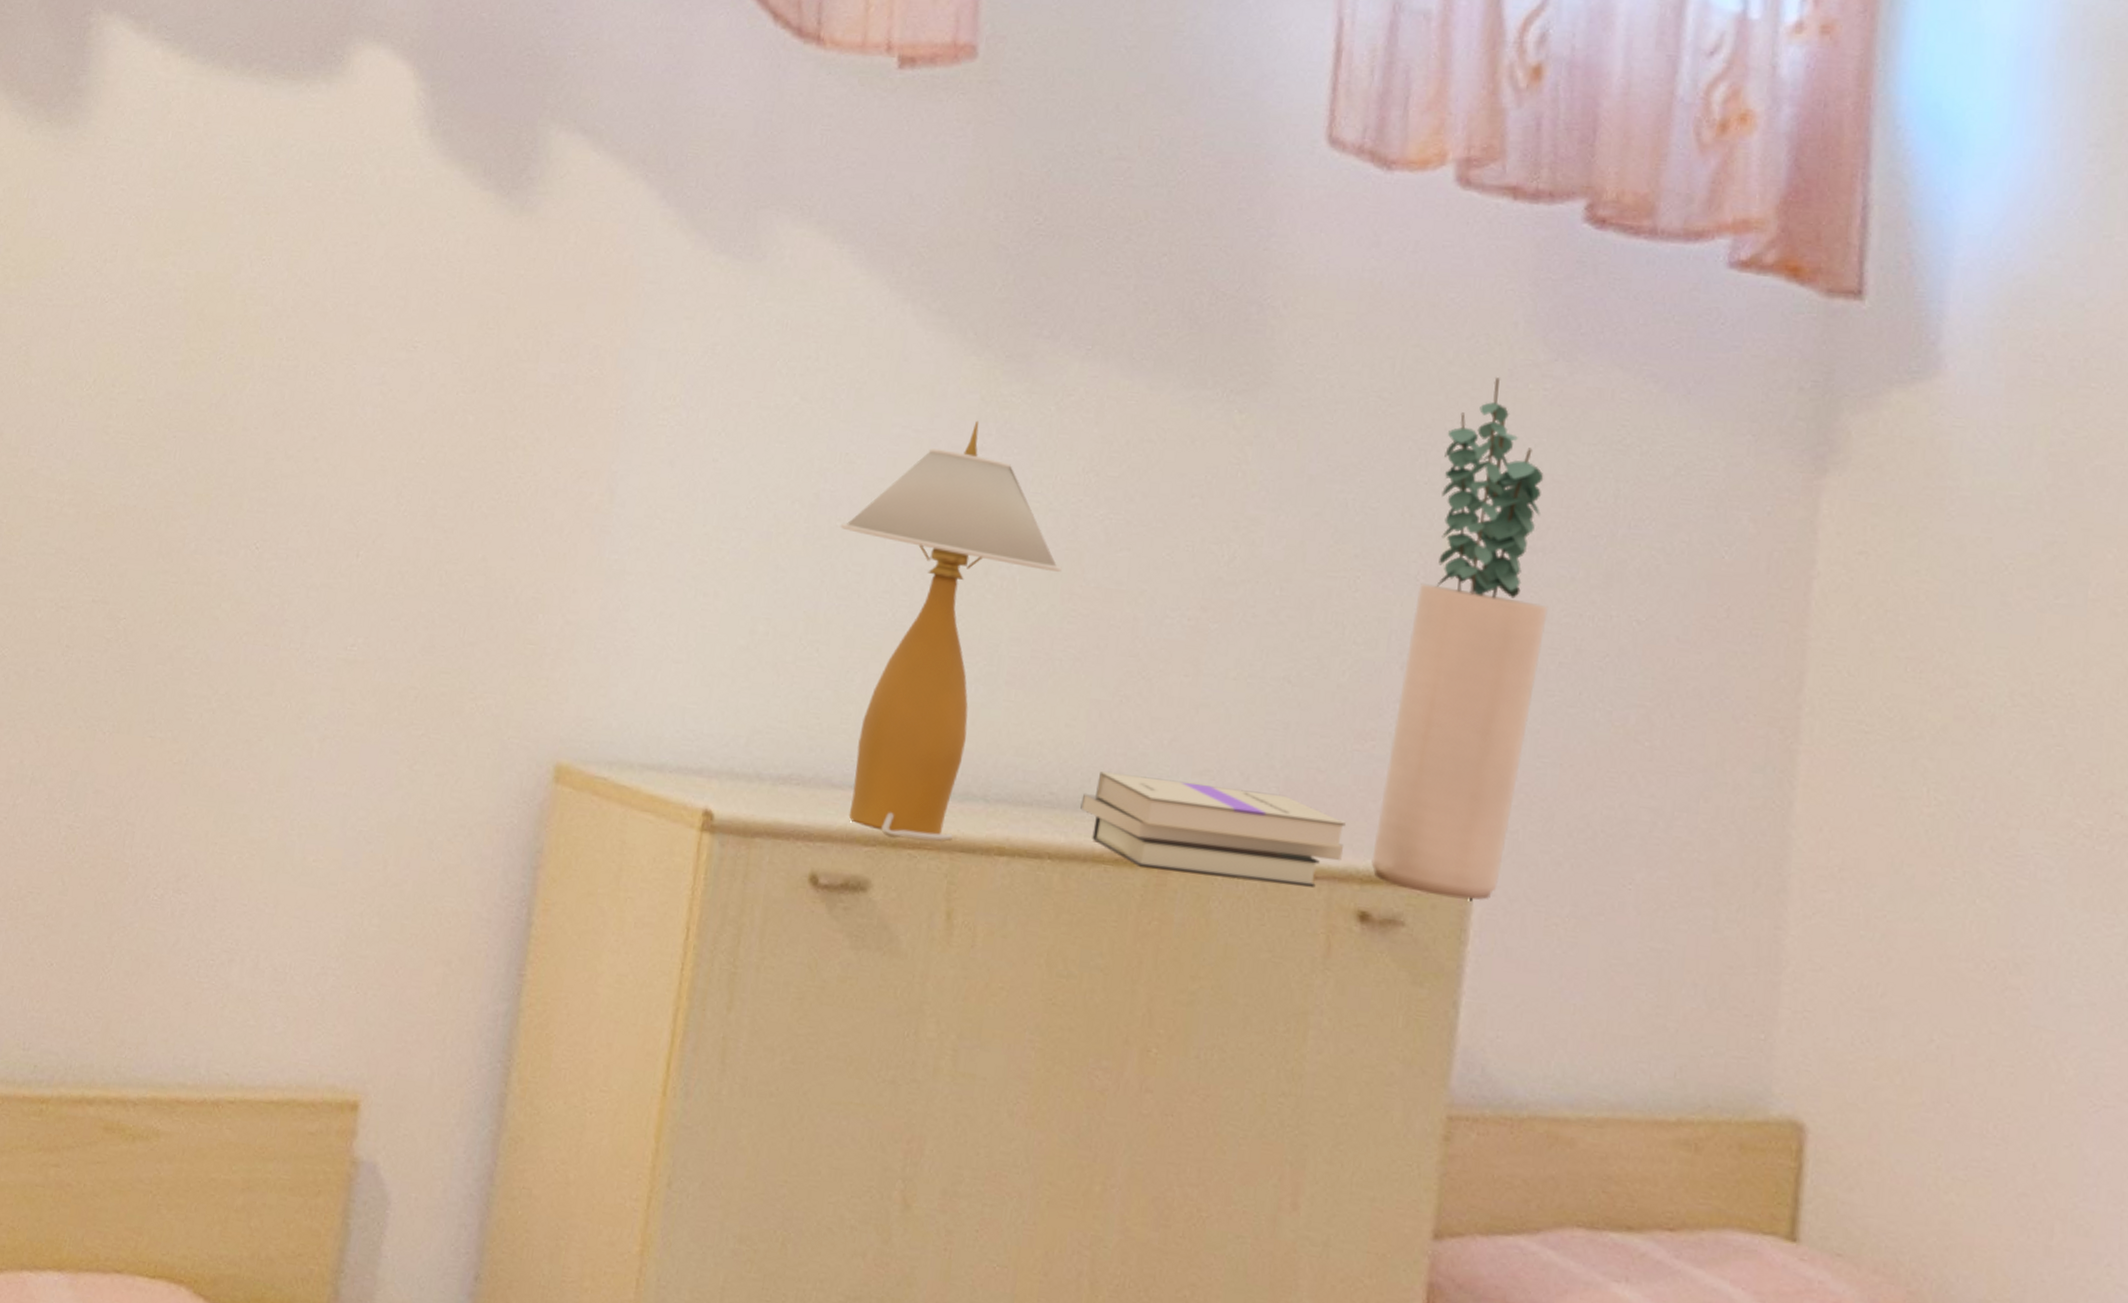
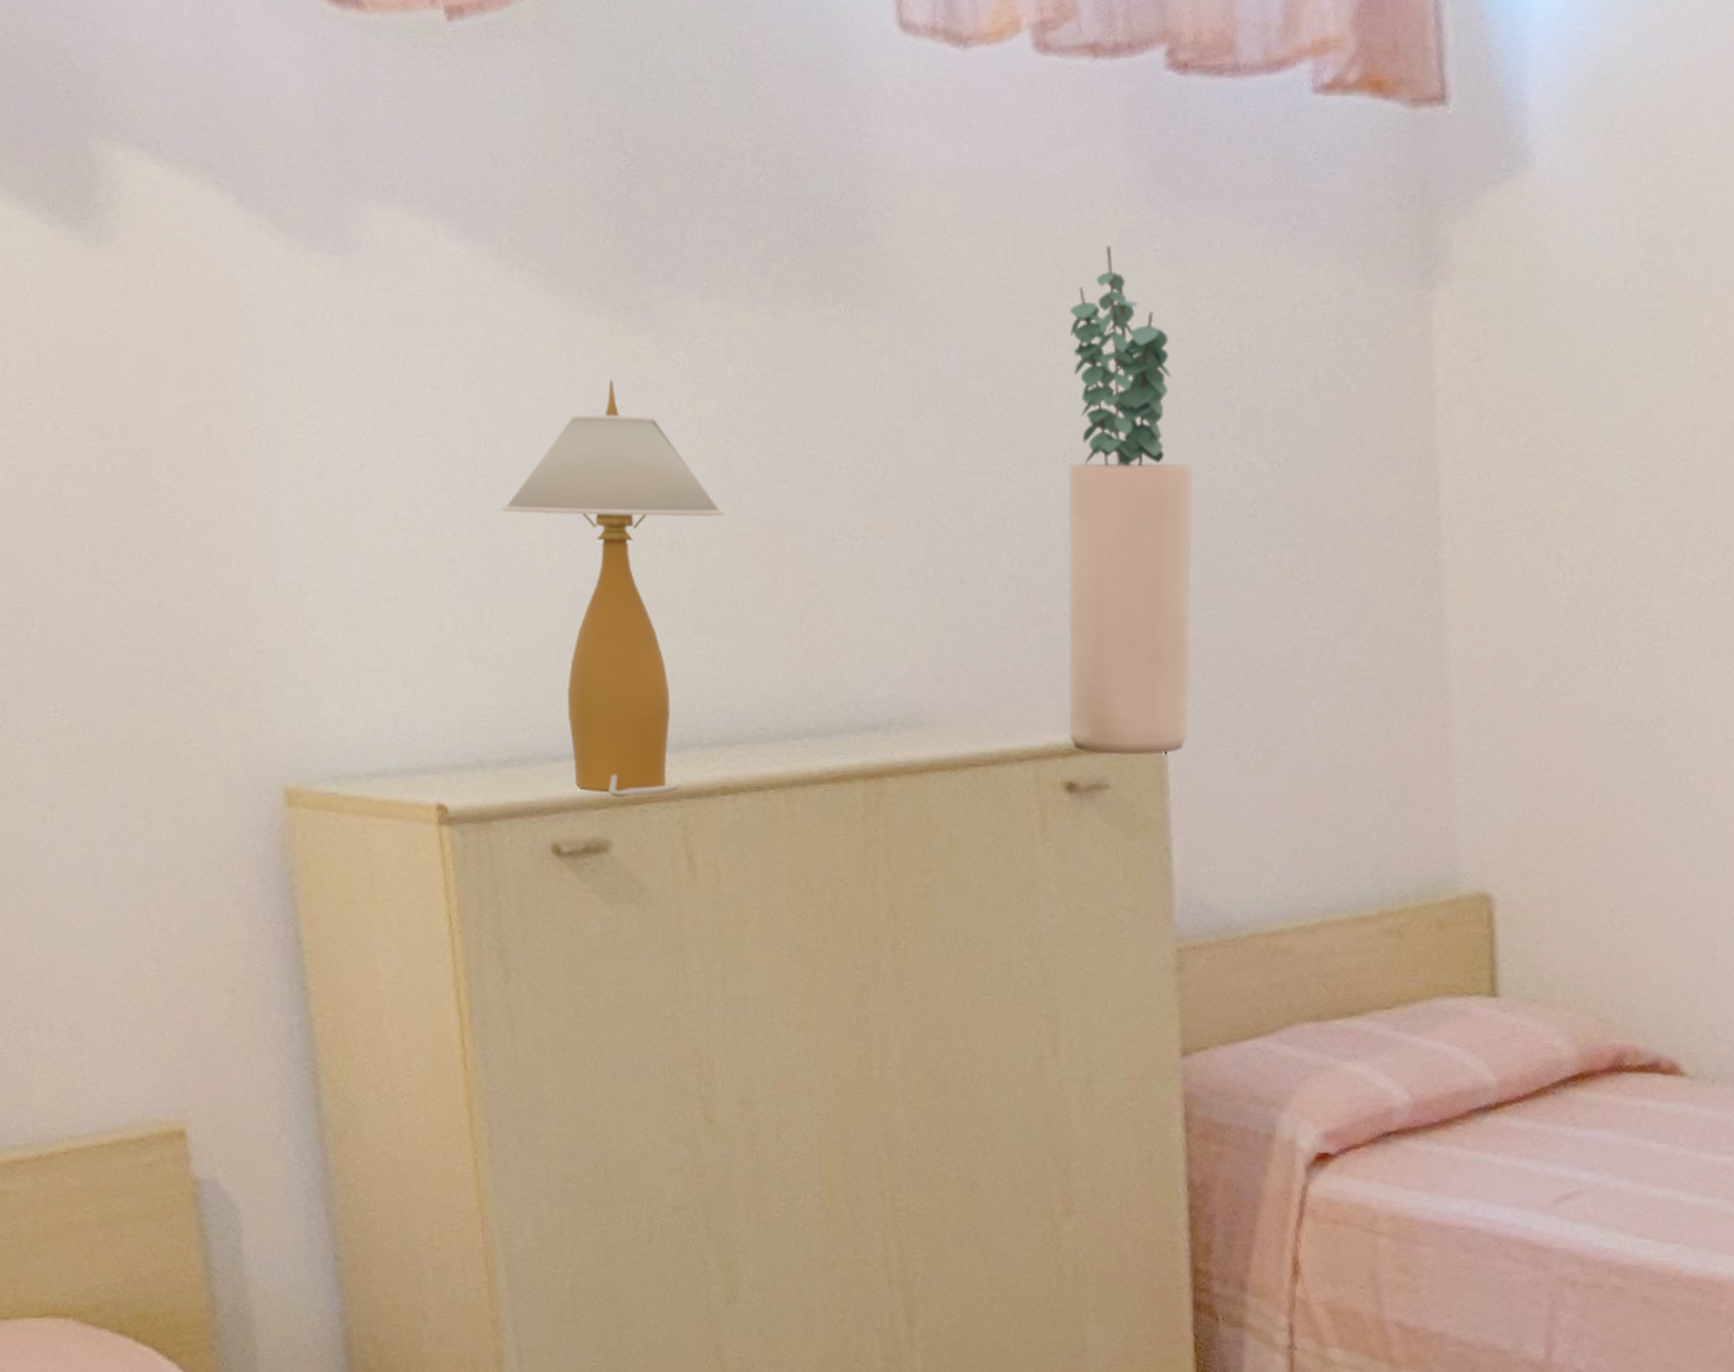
books: present [1080,771,1346,888] -> none [790,689,1041,782]

